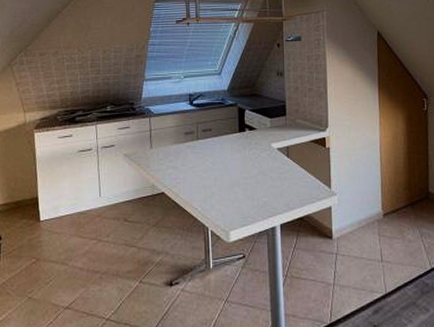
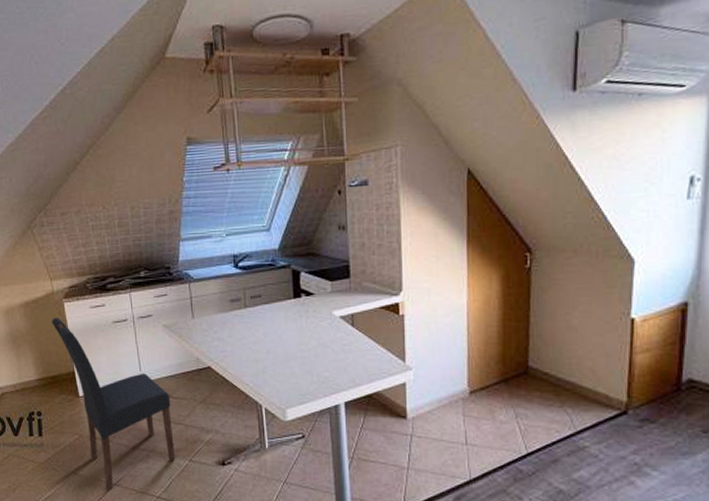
dining chair: none [21,146,127,315] -> present [52,317,176,491]

